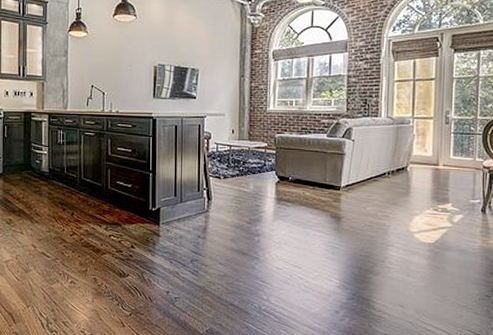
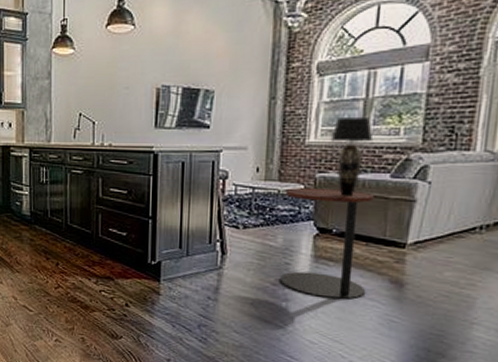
side table: none [253,145,316,233] -> present [280,188,374,300]
table lamp: none [284,92,314,151] -> present [330,118,374,196]

